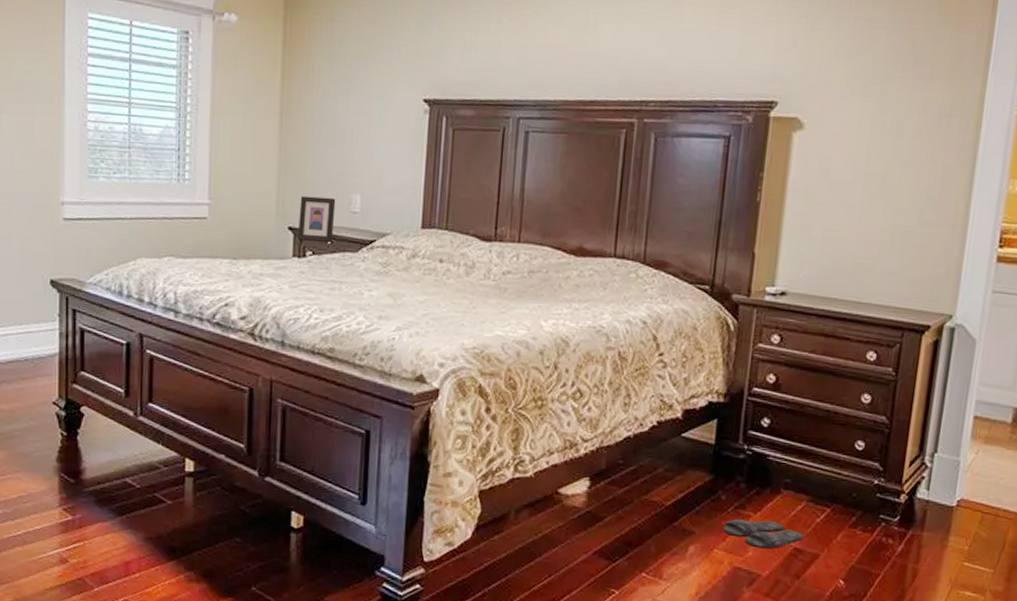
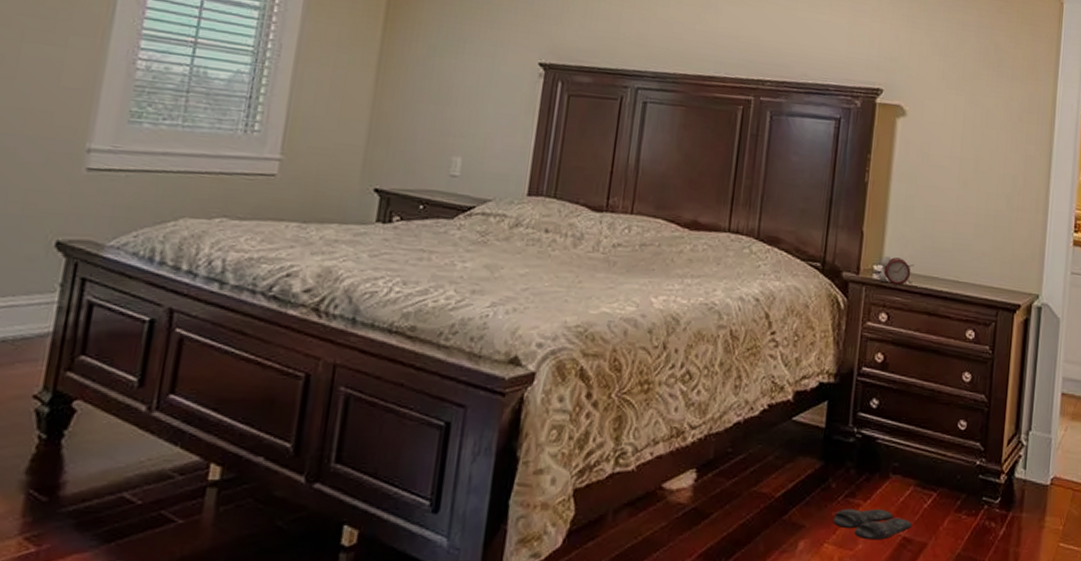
picture frame: present [297,195,336,242] -> none [383,155,433,207]
alarm clock: none [766,277,811,307] -> present [874,255,914,285]

